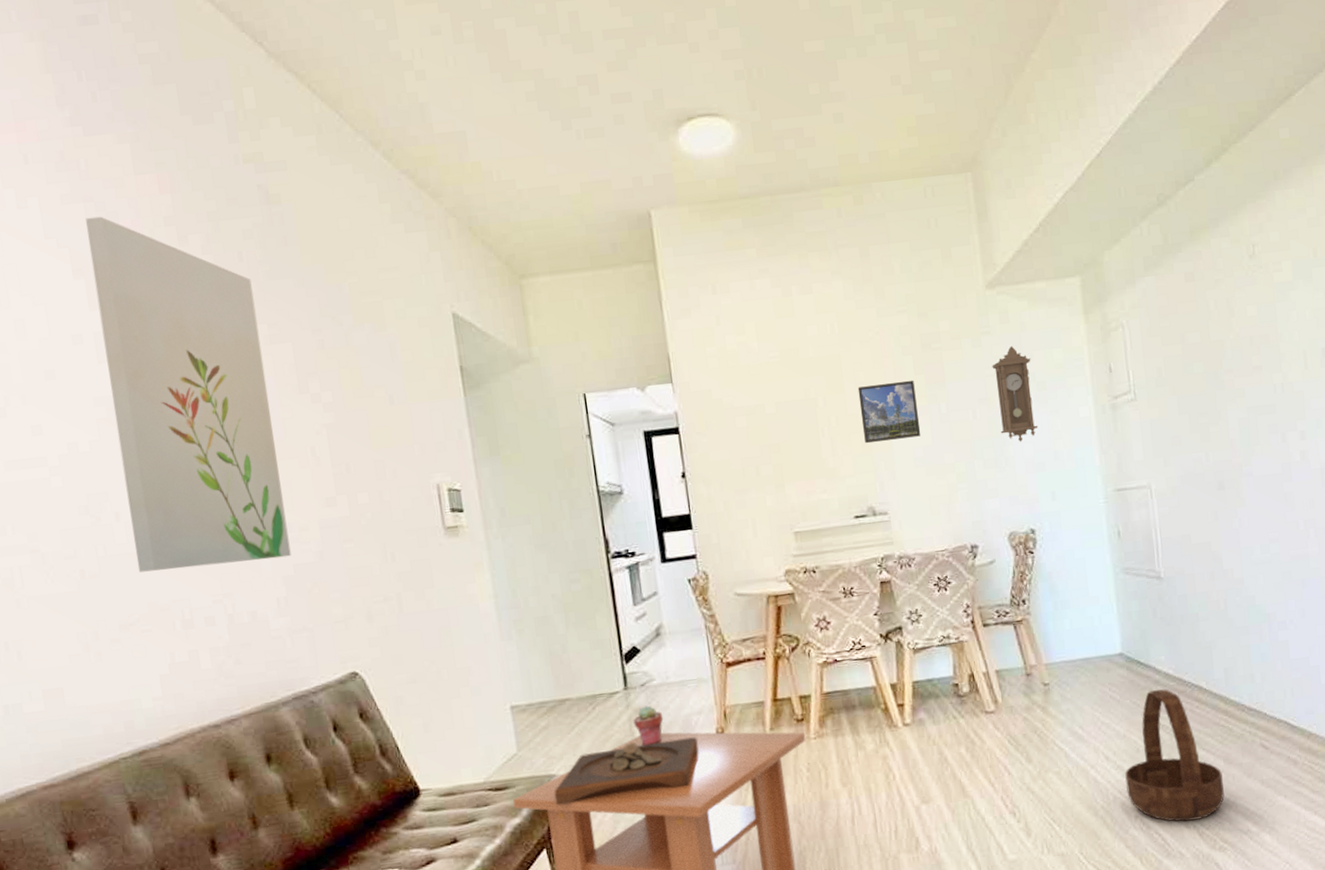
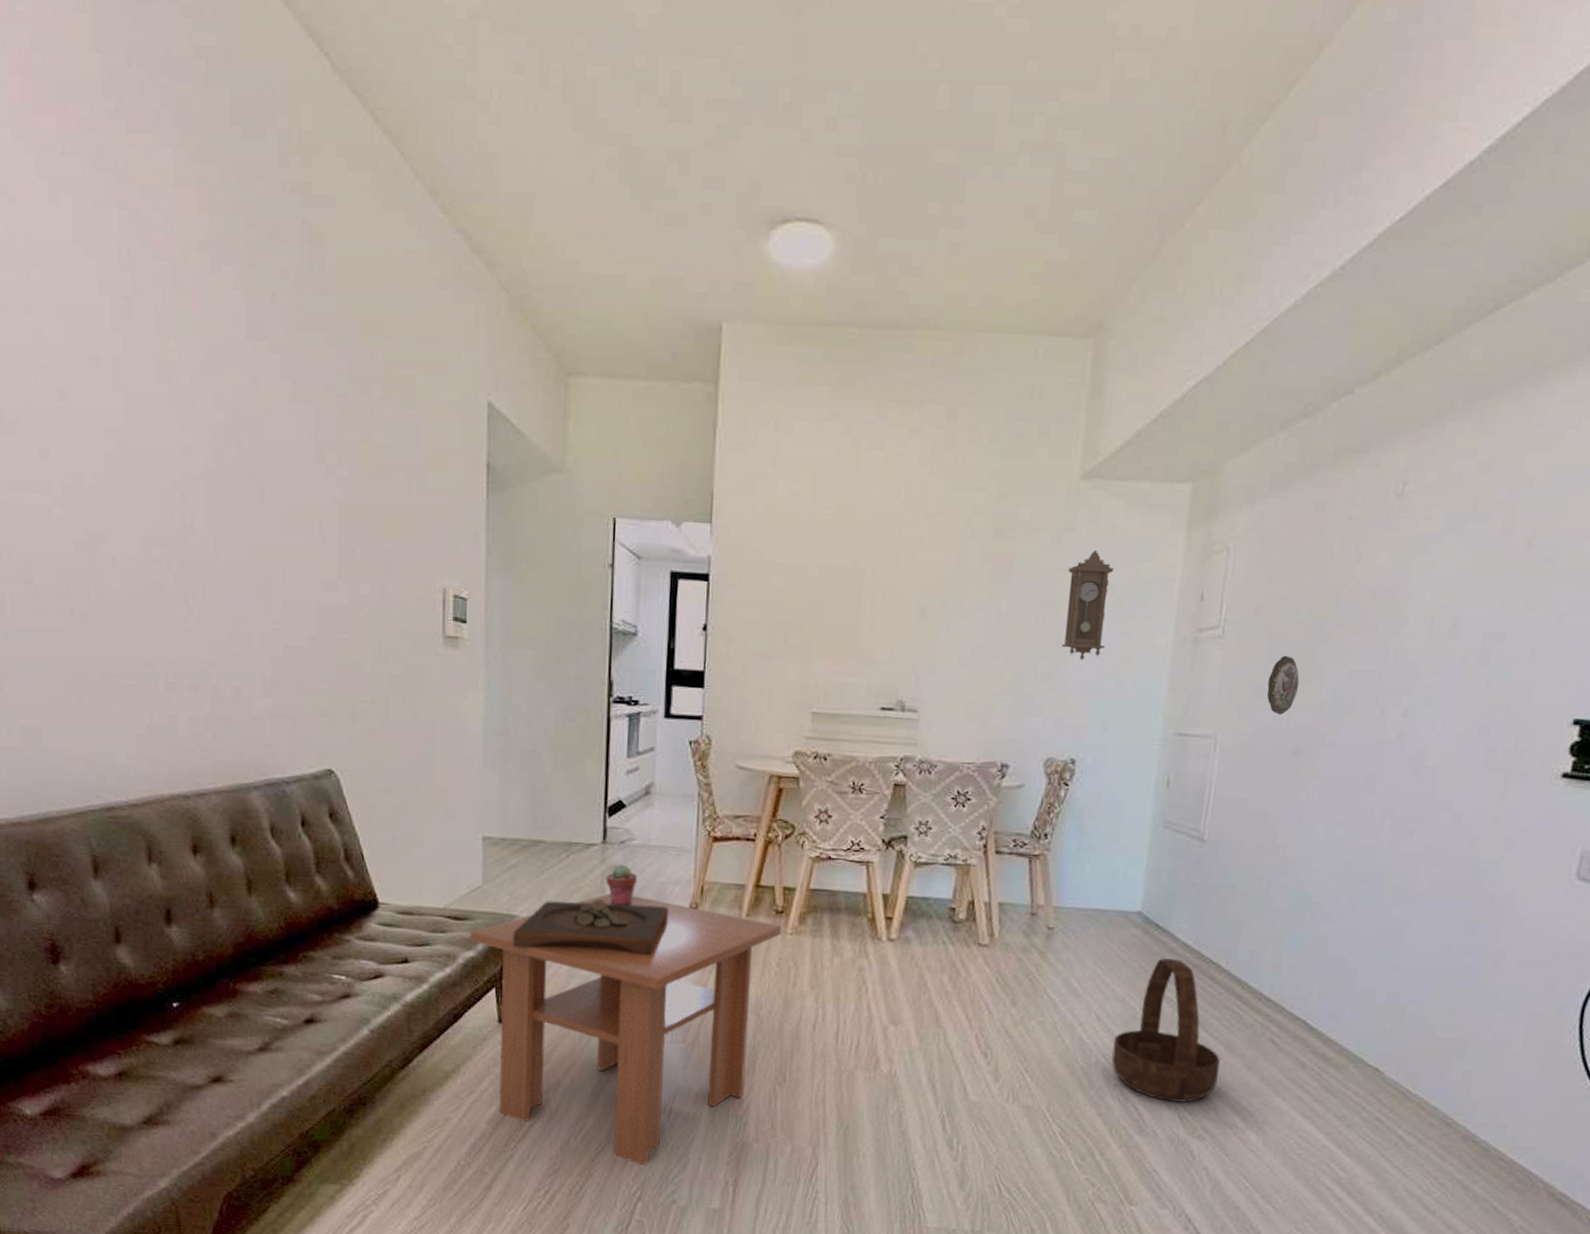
wall art: present [86,216,291,572] -> none [117,226,283,636]
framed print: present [857,380,921,444] -> none [908,566,977,633]
decorative plate: none [1182,405,1209,457] -> present [1266,655,1300,715]

